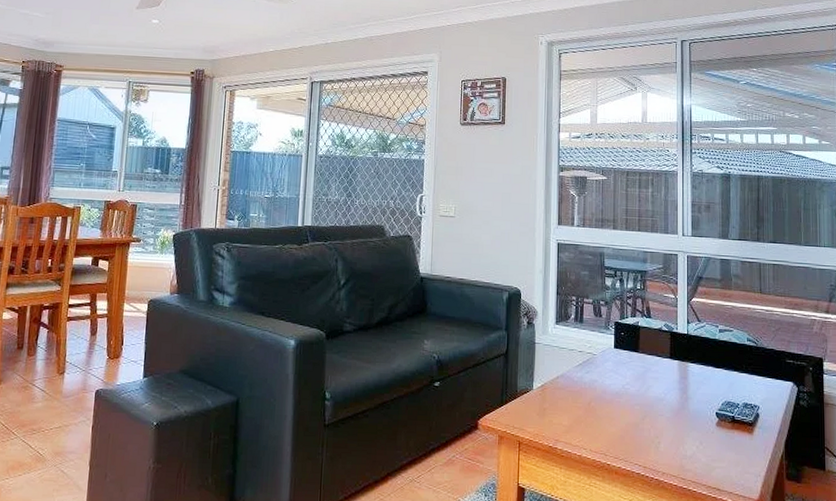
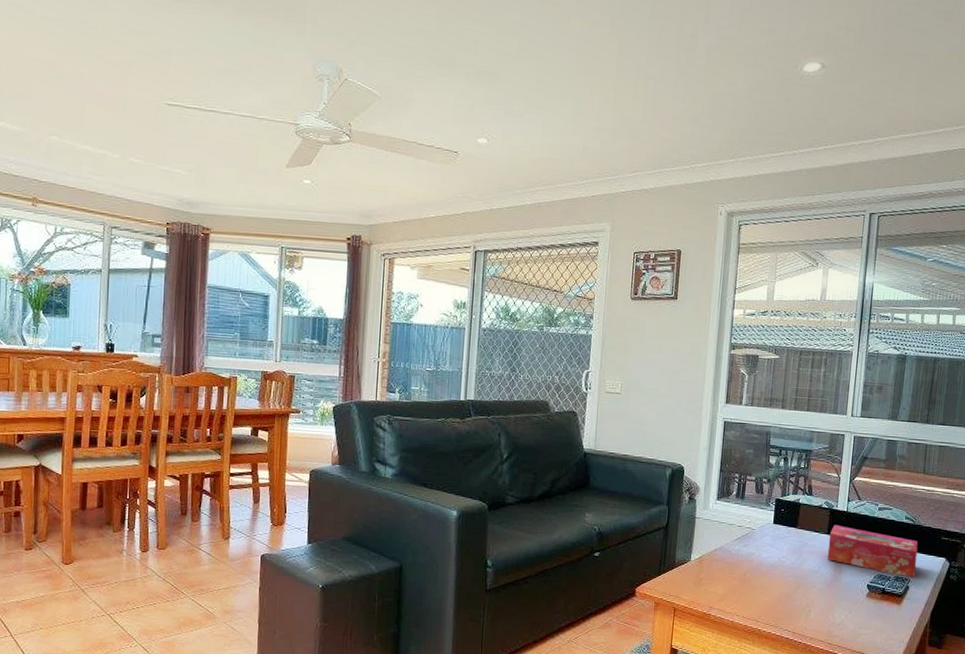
tissue box: none [672,348,764,404] -> present [827,524,918,578]

